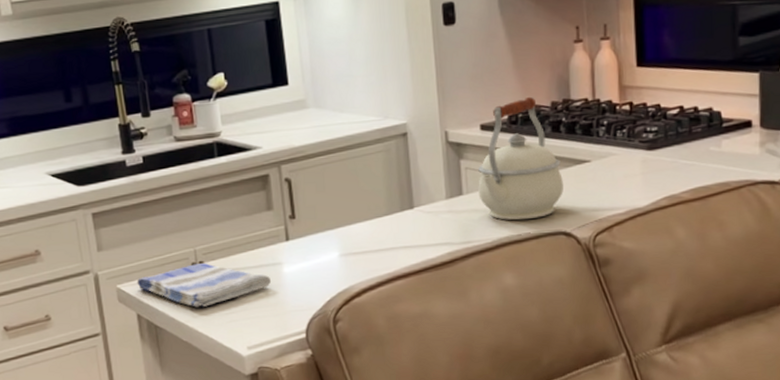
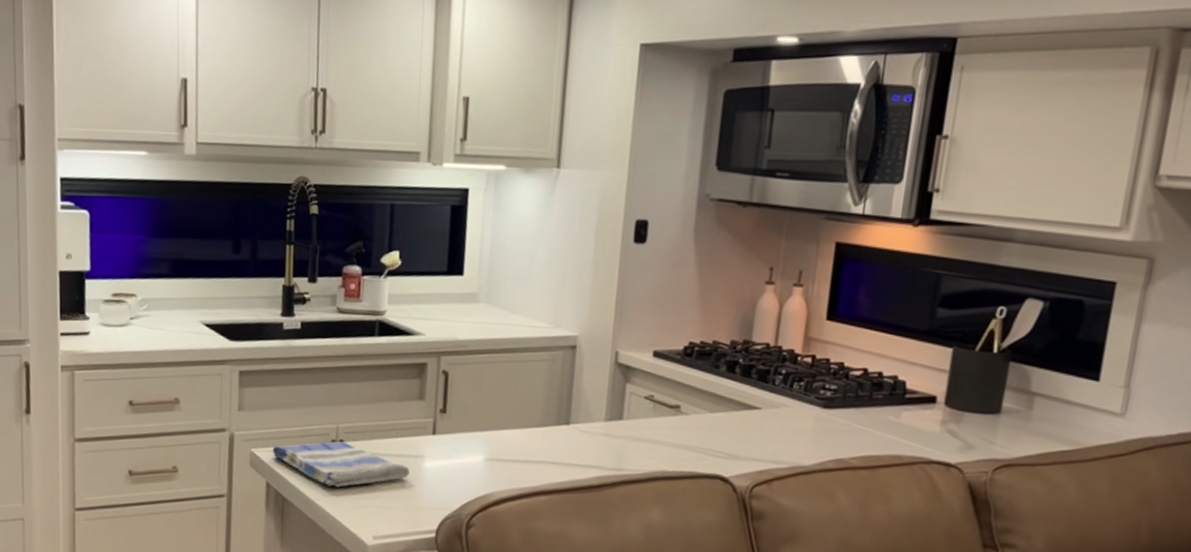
kettle: present [478,96,563,221] -> none [639,331,730,458]

